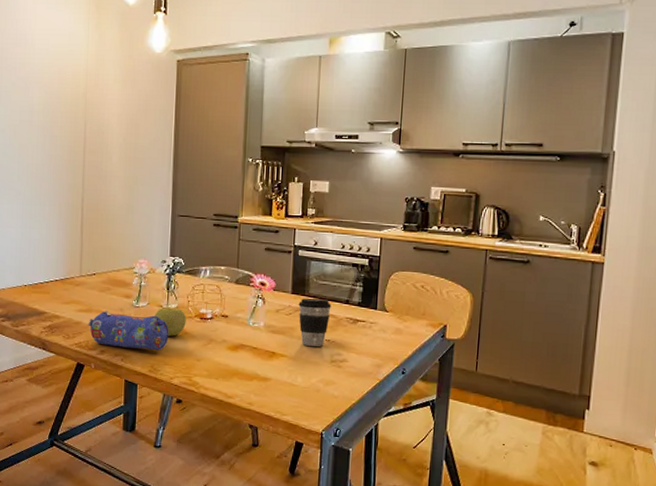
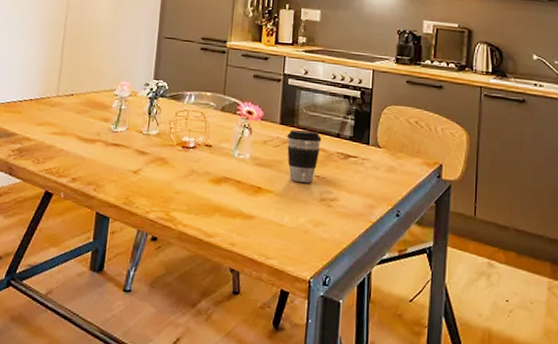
pencil case: present [87,310,169,351] -> none [60,134,148,181]
apple: present [155,308,186,337] -> none [133,134,167,166]

